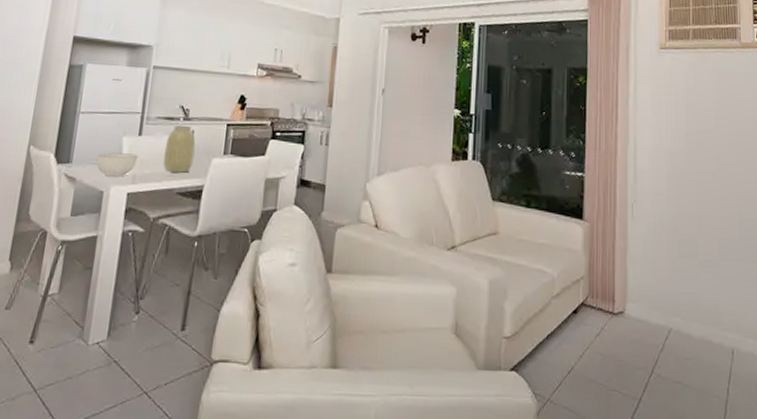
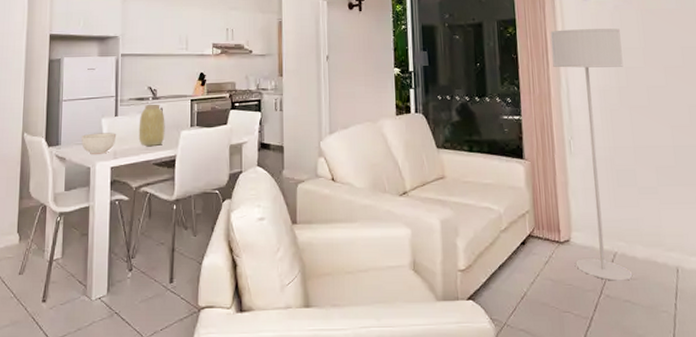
floor lamp: none [622,84,694,360] -> present [550,28,633,281]

